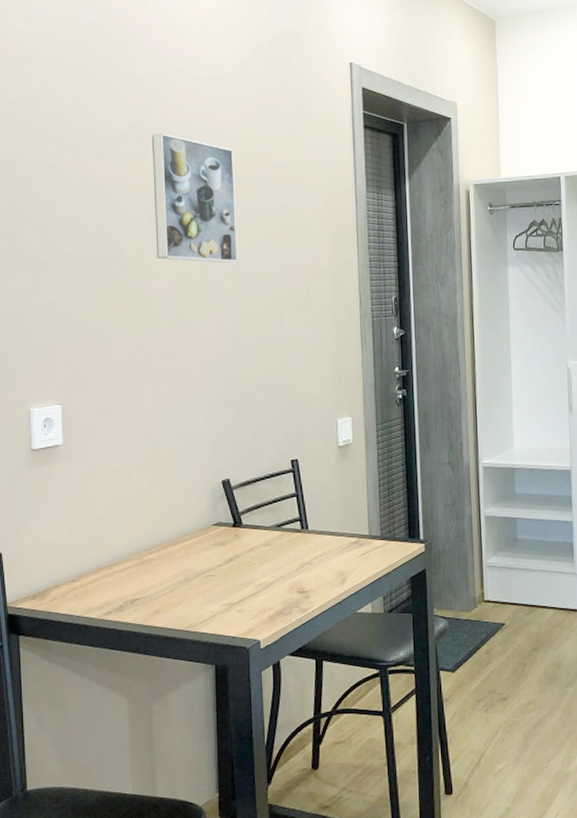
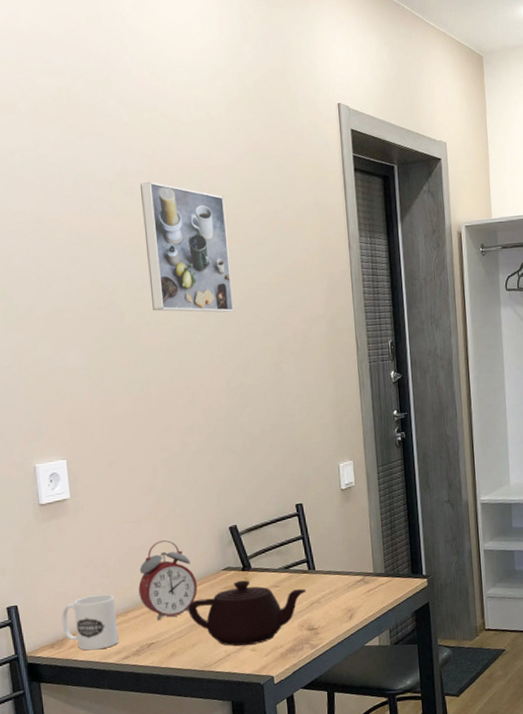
mug: none [46,545,103,604] -> present [61,594,119,651]
alarm clock: none [126,491,186,576] -> present [138,539,197,621]
teapot: none [175,537,298,607] -> present [188,580,306,647]

